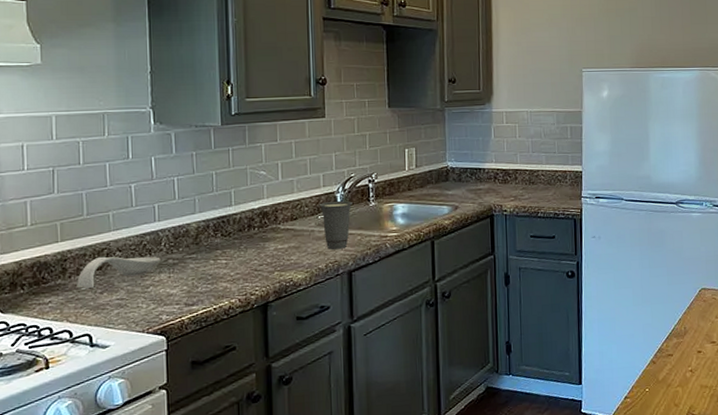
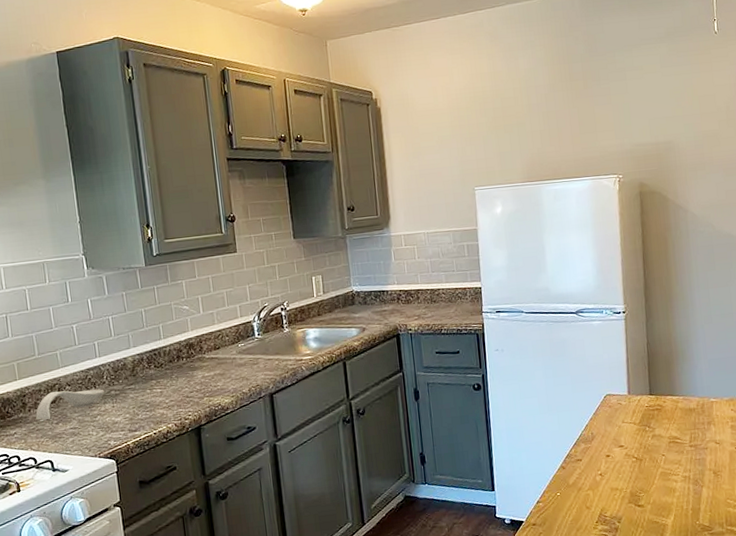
cup: present [318,200,353,249] -> none [238,329,268,375]

